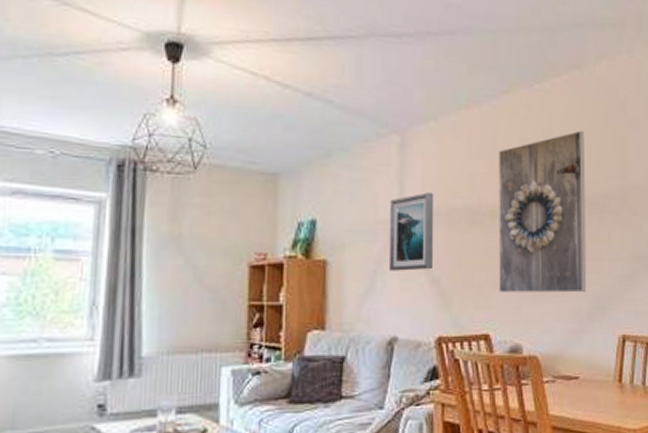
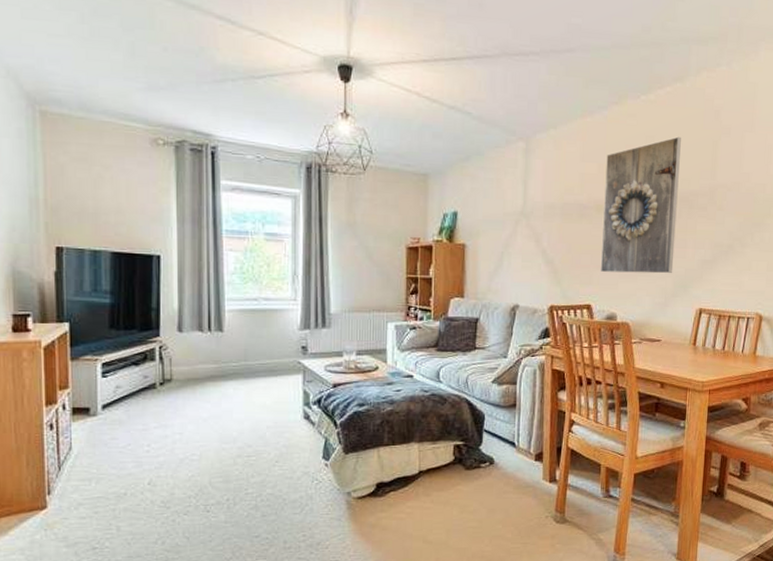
wall art: present [388,192,434,271] -> none [513,190,552,254]

